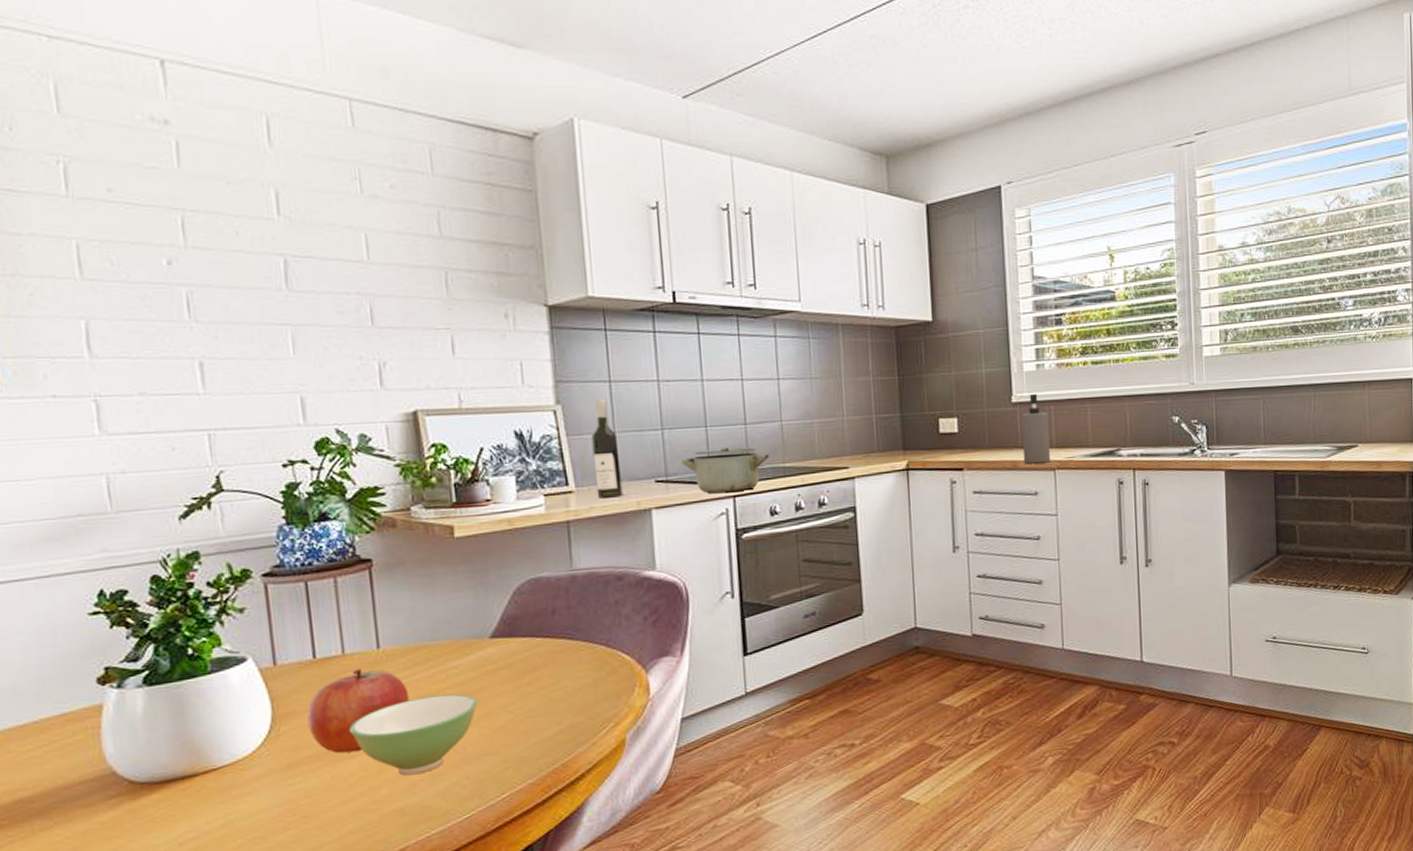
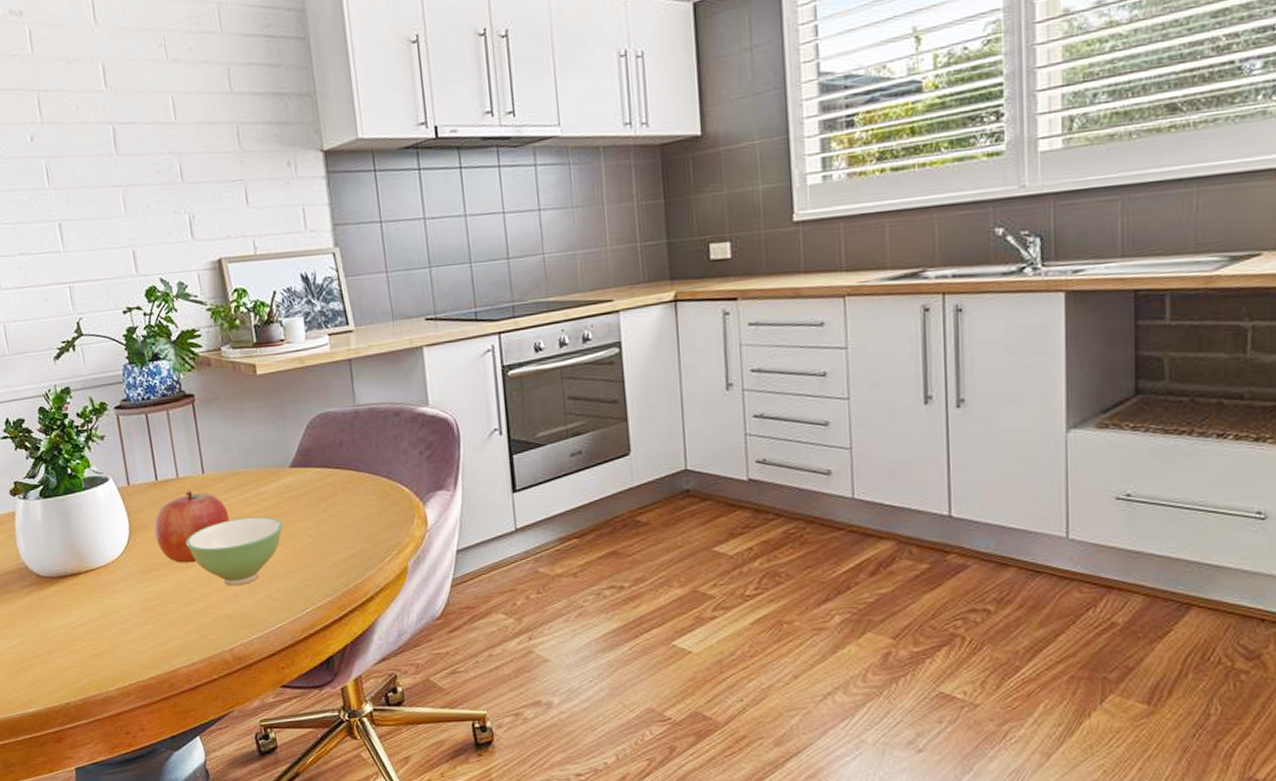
bottle: present [591,399,623,499] -> none [366,239,397,337]
saucepan: present [681,446,769,493] -> none [449,281,533,330]
soap dispenser: present [1015,393,1051,464] -> none [797,209,840,291]

